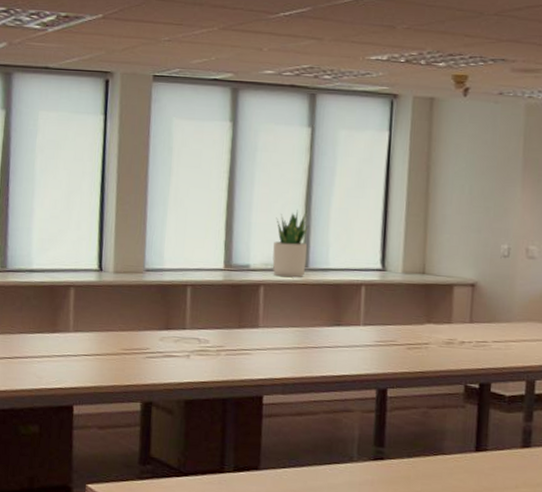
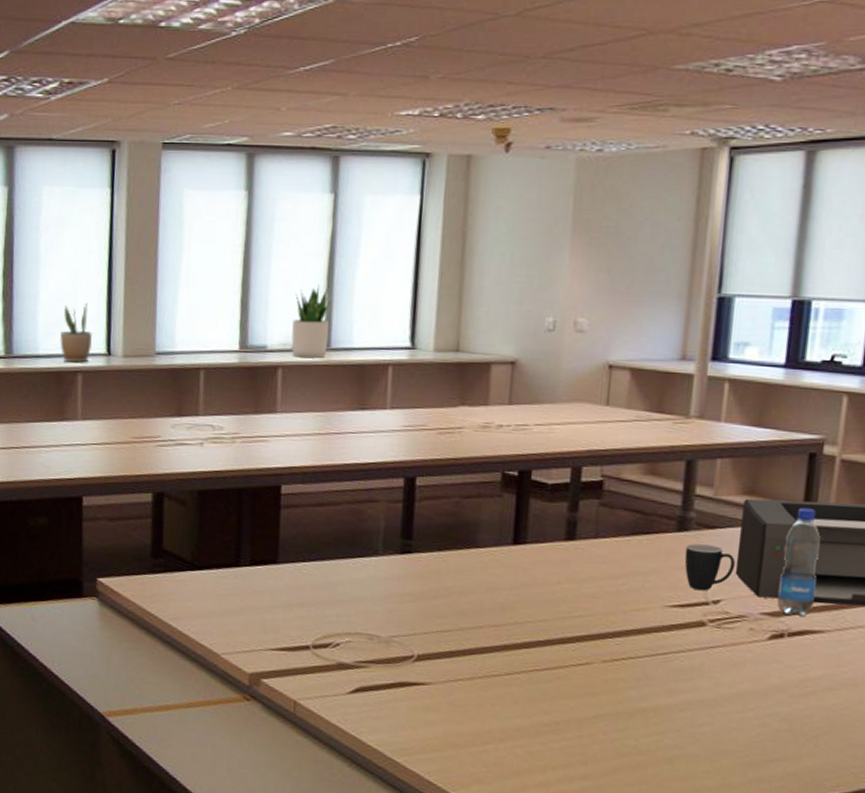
potted plant: none [53,221,85,278] -> present [60,302,92,363]

